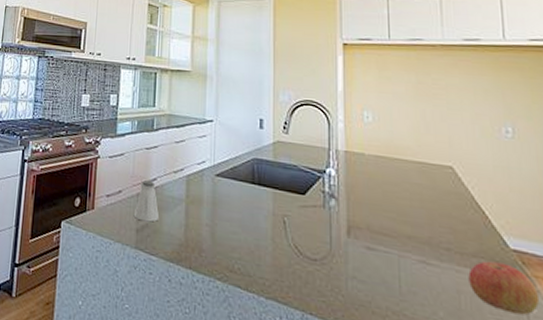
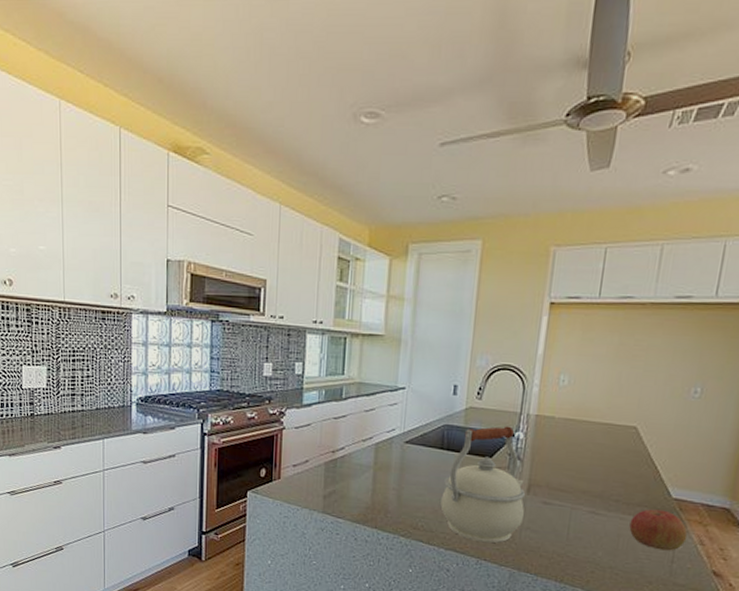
saltshaker: present [133,180,159,222] -> none [321,450,346,489]
kettle: none [257,161,348,294] -> present [440,426,526,544]

